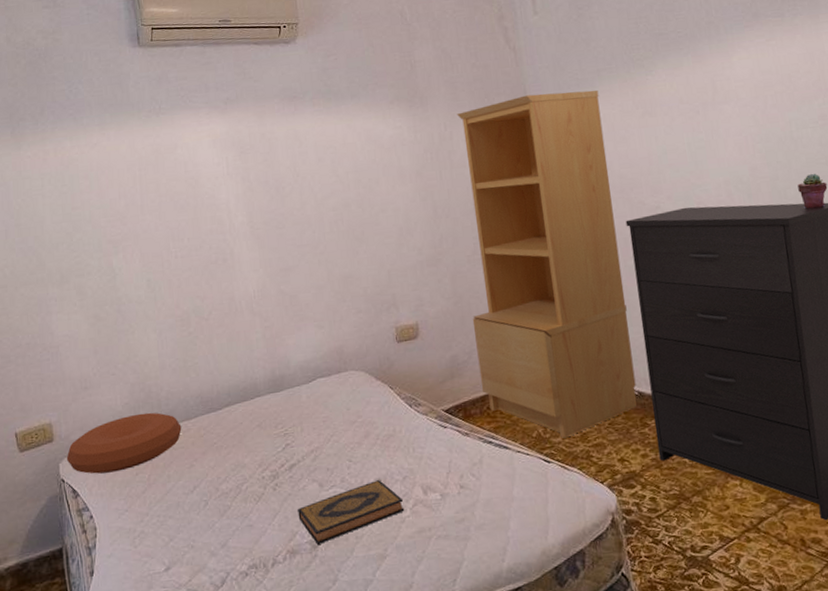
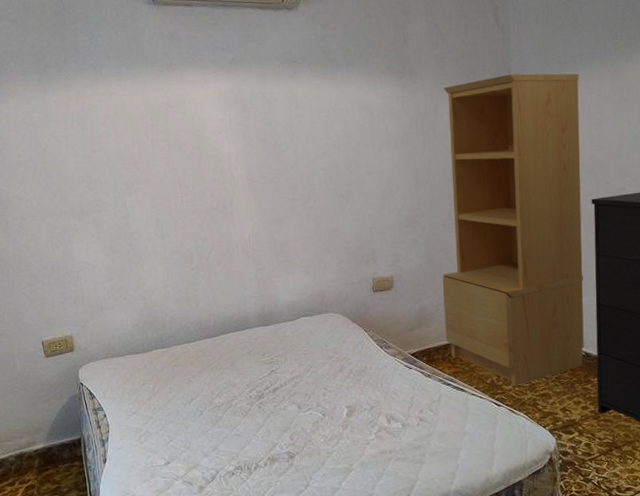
cushion: present [66,412,182,474] -> none [84,334,183,381]
hardback book: present [298,480,405,545] -> none [278,407,370,455]

